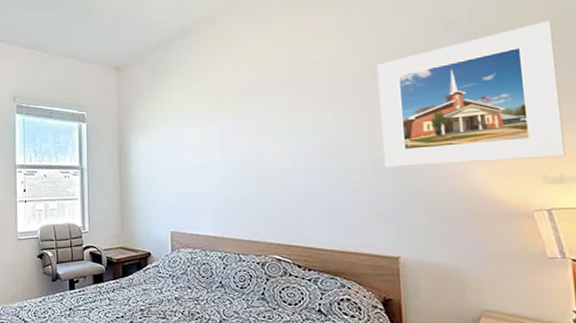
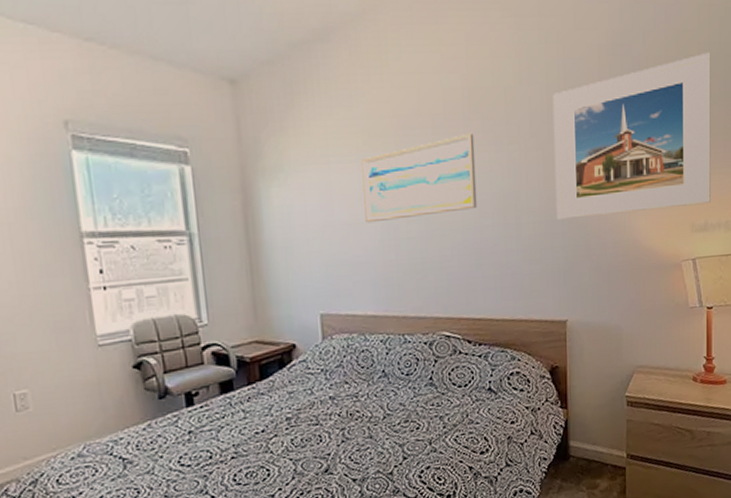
wall art: none [207,97,306,165] -> present [361,132,478,223]

